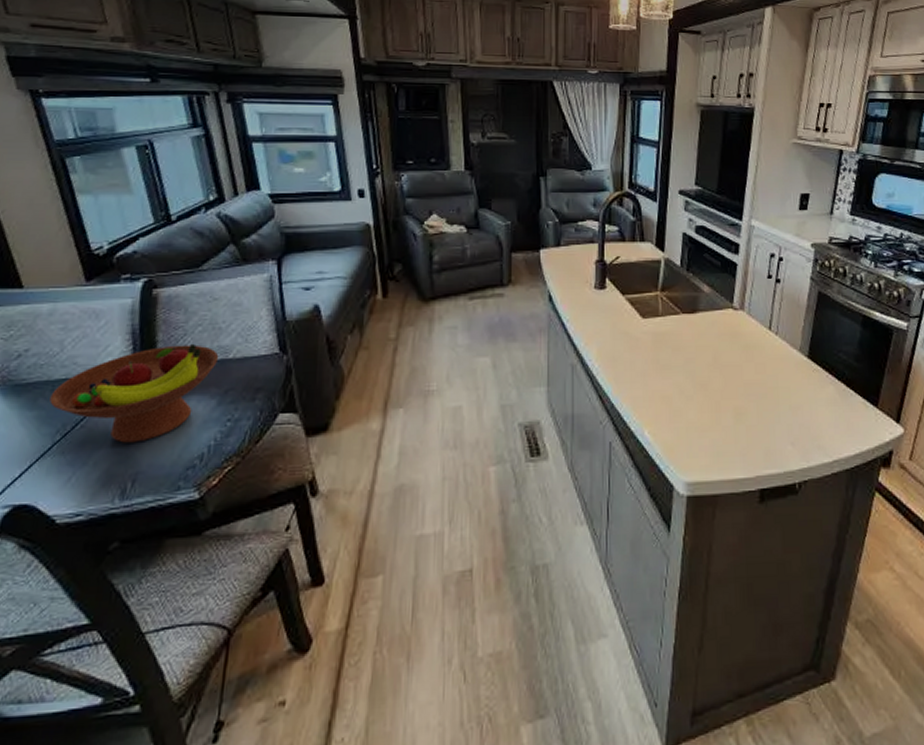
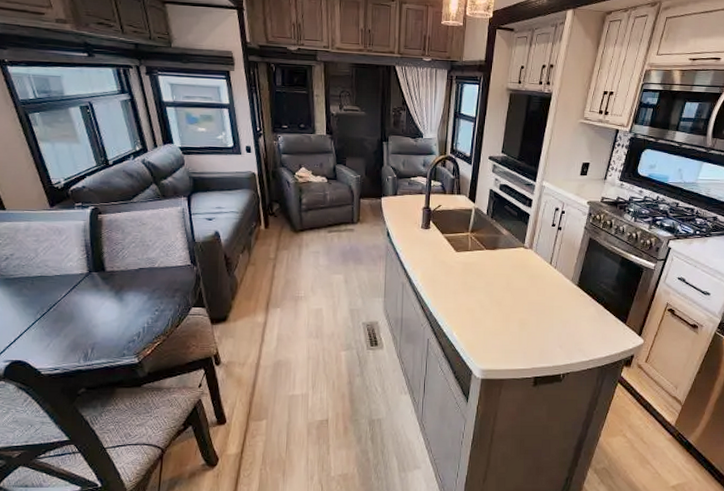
fruit bowl: present [49,343,219,443] -> none [31,255,148,323]

